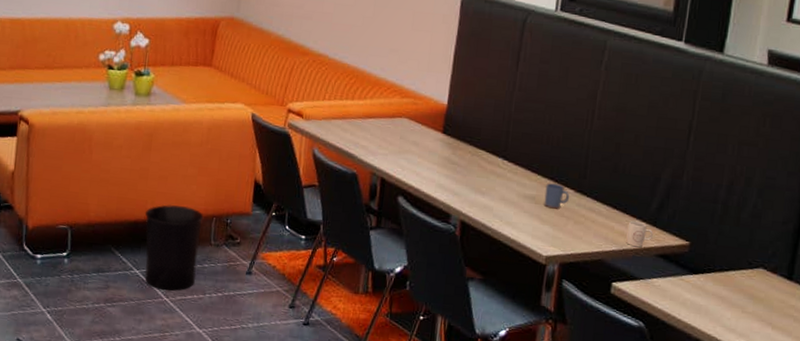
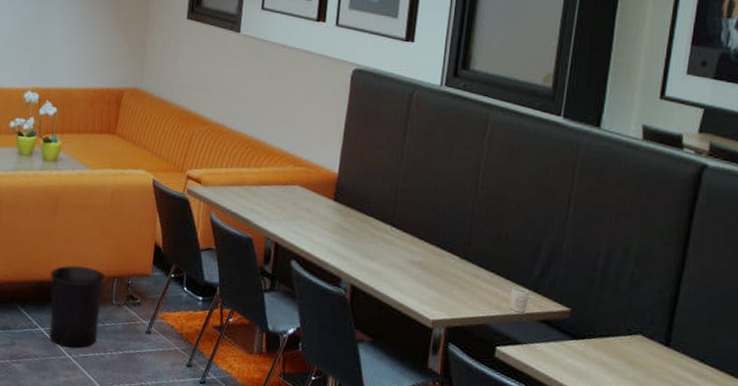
mug: present [544,183,569,209] -> none [430,249,455,275]

